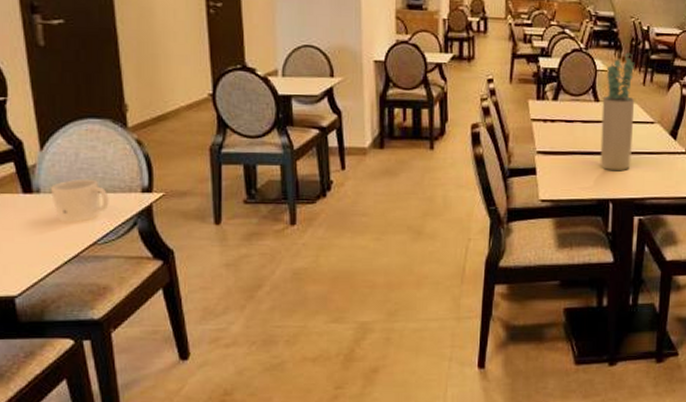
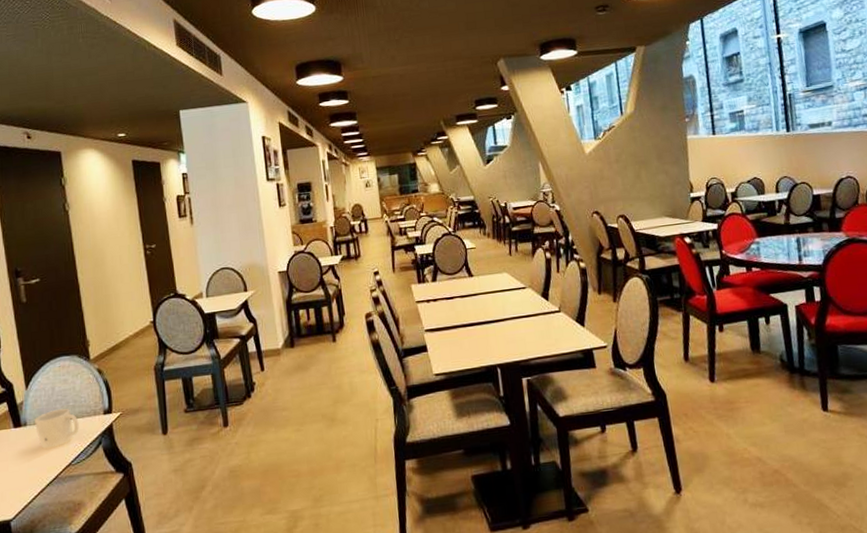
vase: present [600,47,635,172] -> none [475,224,511,339]

